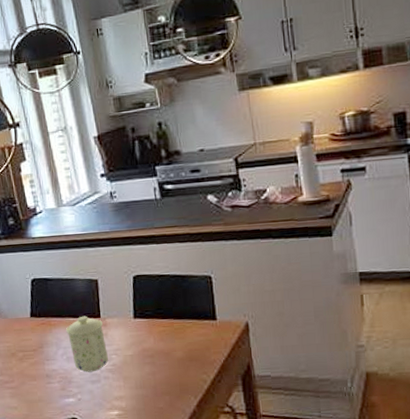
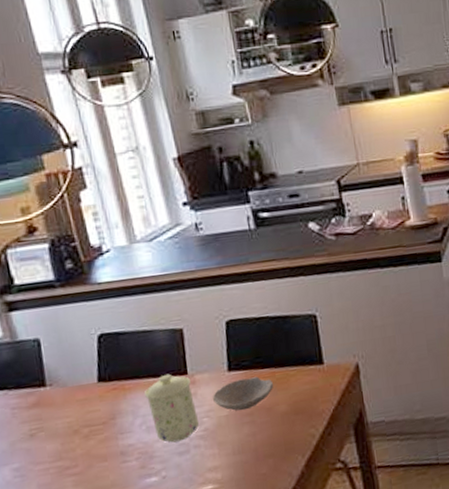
bowl: none [120,325,172,353] -> present [212,376,274,411]

